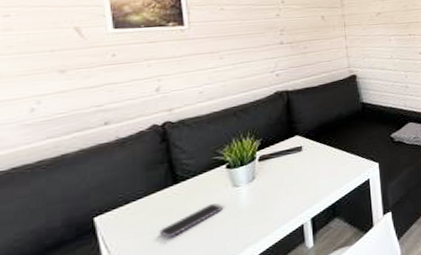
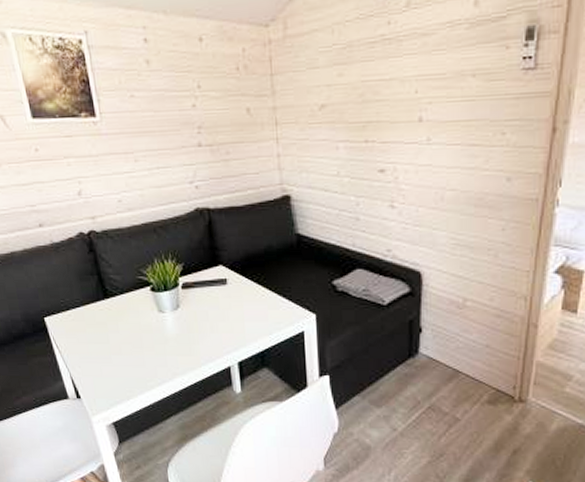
smartphone: present [159,203,222,239] -> none [97,325,150,351]

